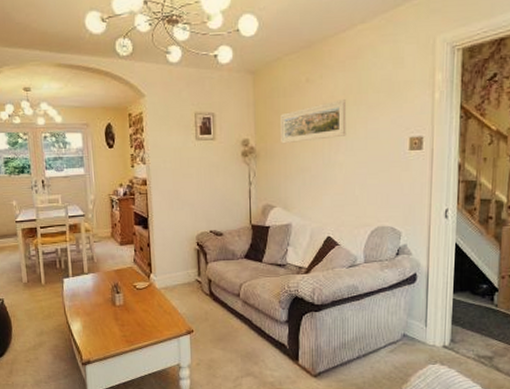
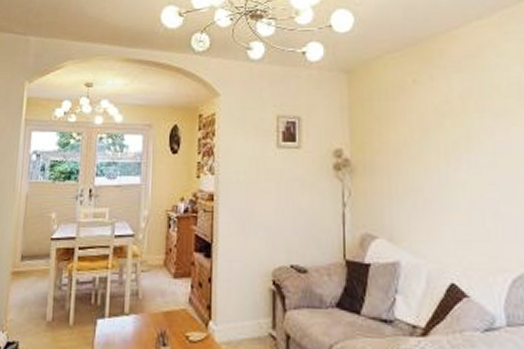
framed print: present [281,99,347,144] -> none [382,105,468,157]

